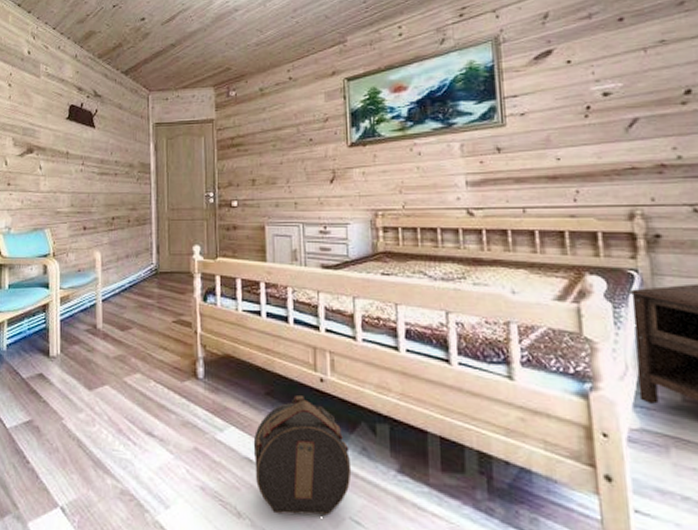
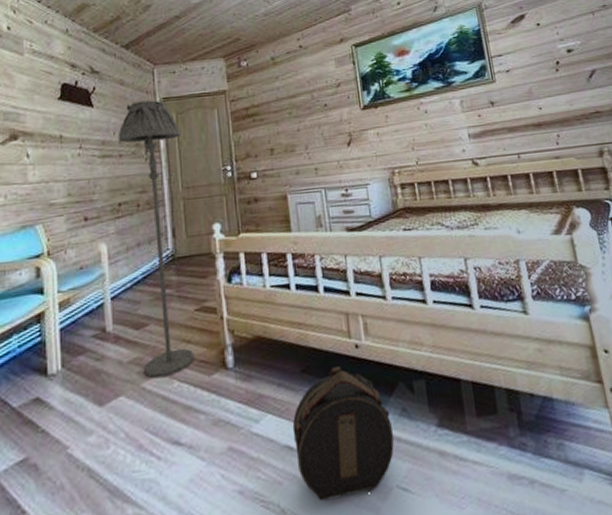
floor lamp: none [114,125,170,376] -> present [118,100,194,379]

